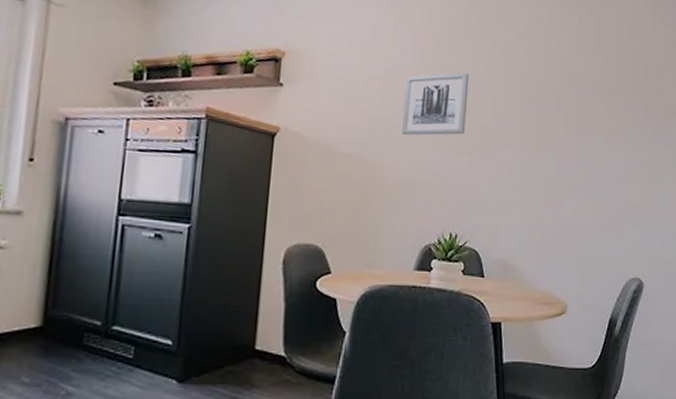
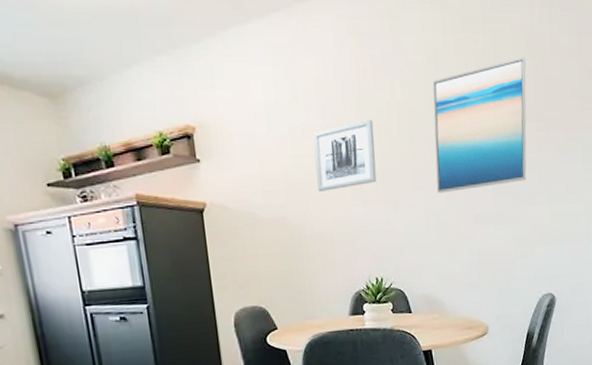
wall art: none [526,39,628,157] -> present [432,57,527,193]

